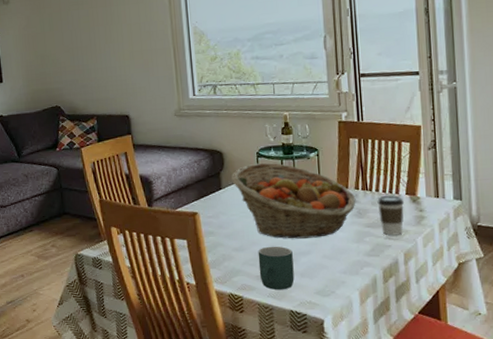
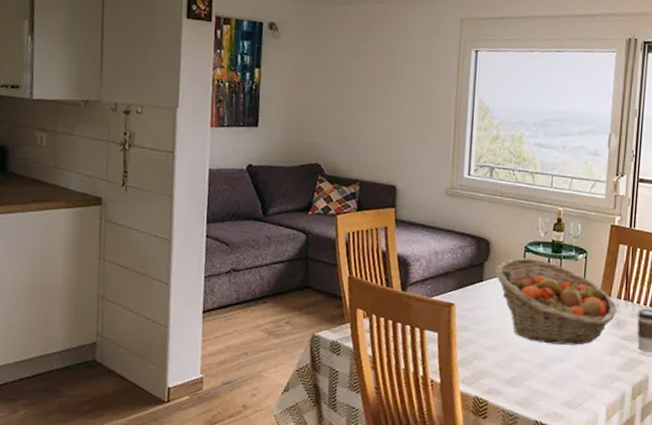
mug: present [258,246,295,290] -> none [509,349,546,398]

